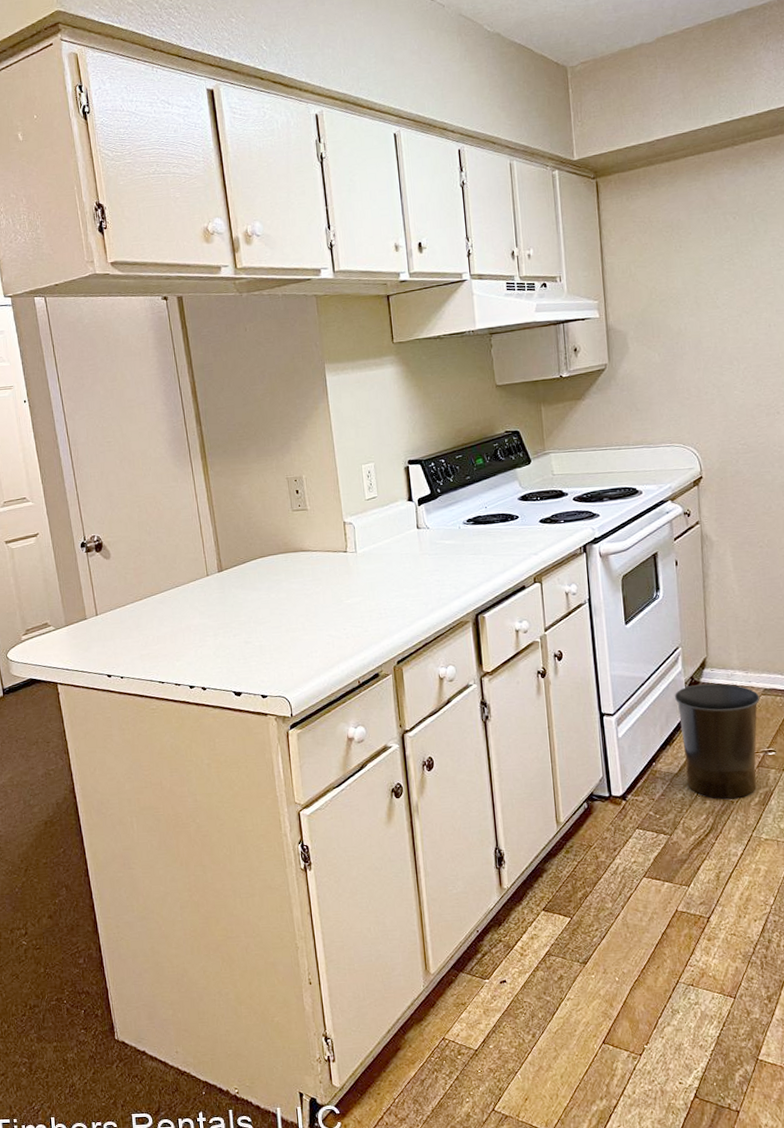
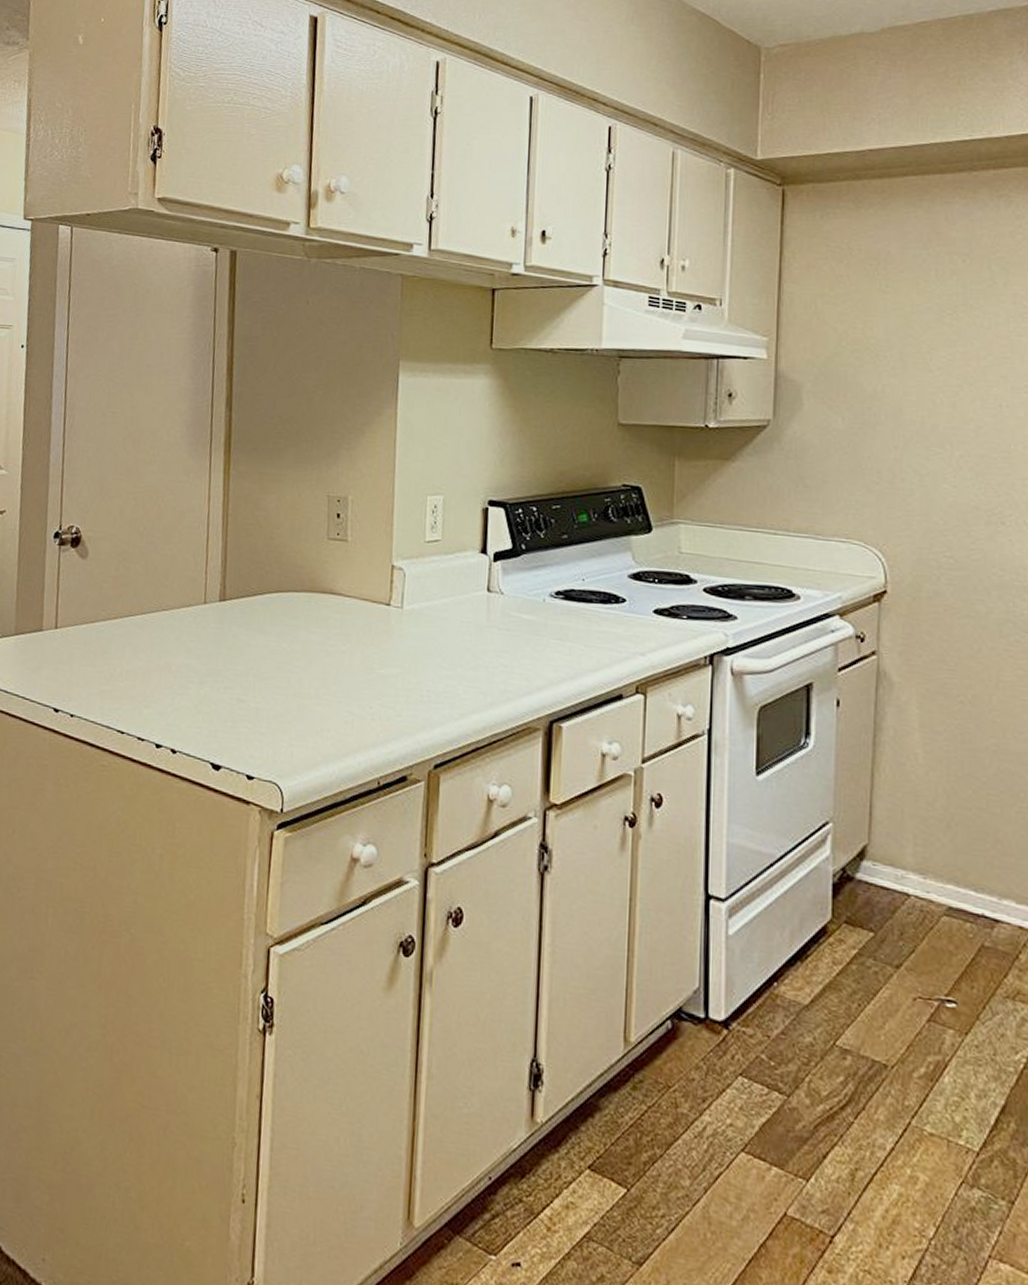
waste bin: present [674,683,760,799] -> none [815,880,940,1062]

